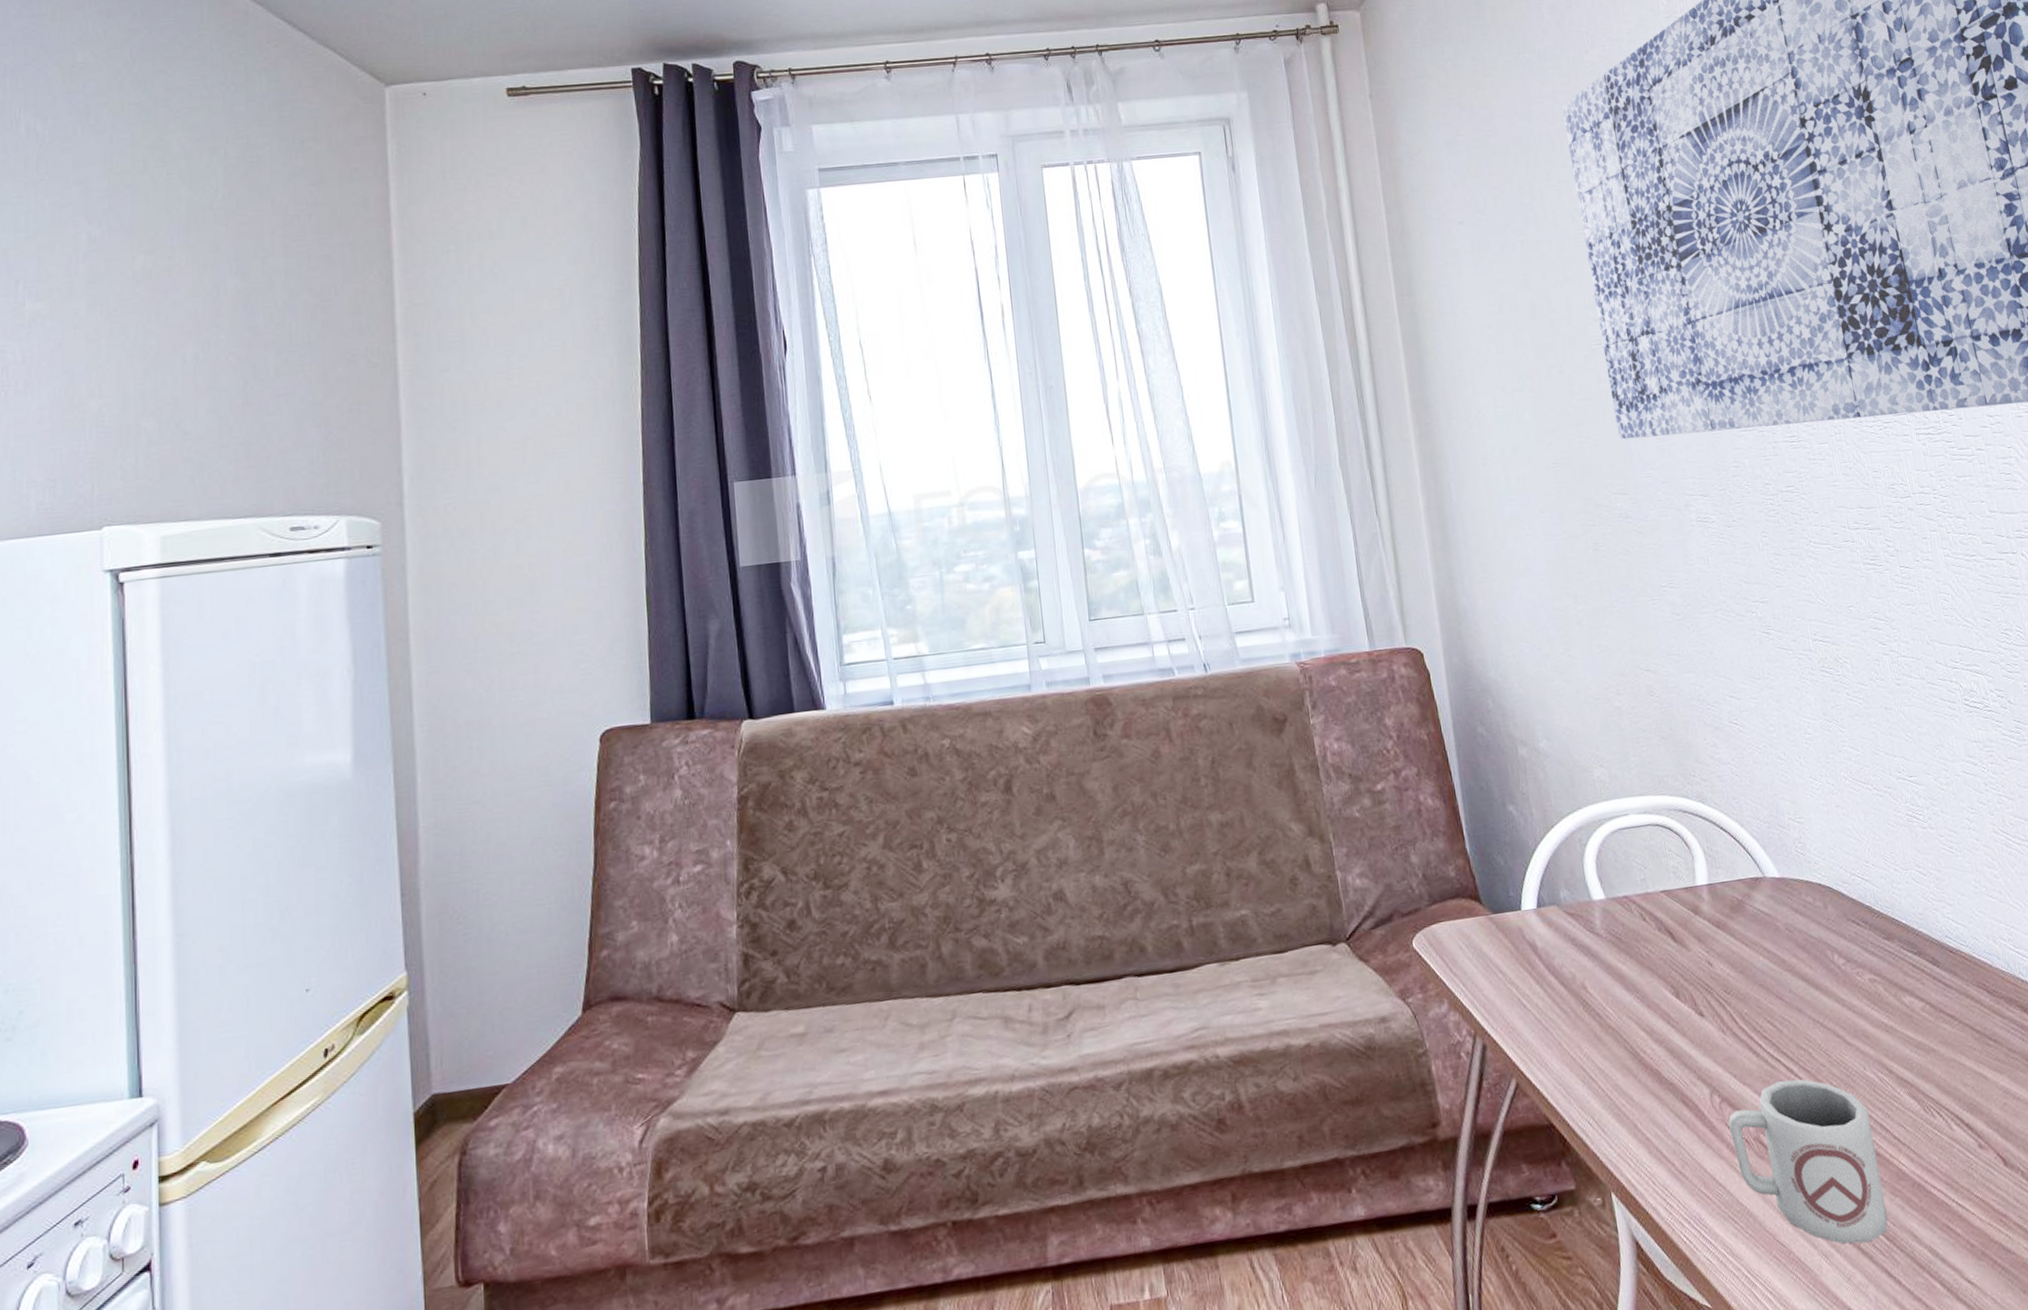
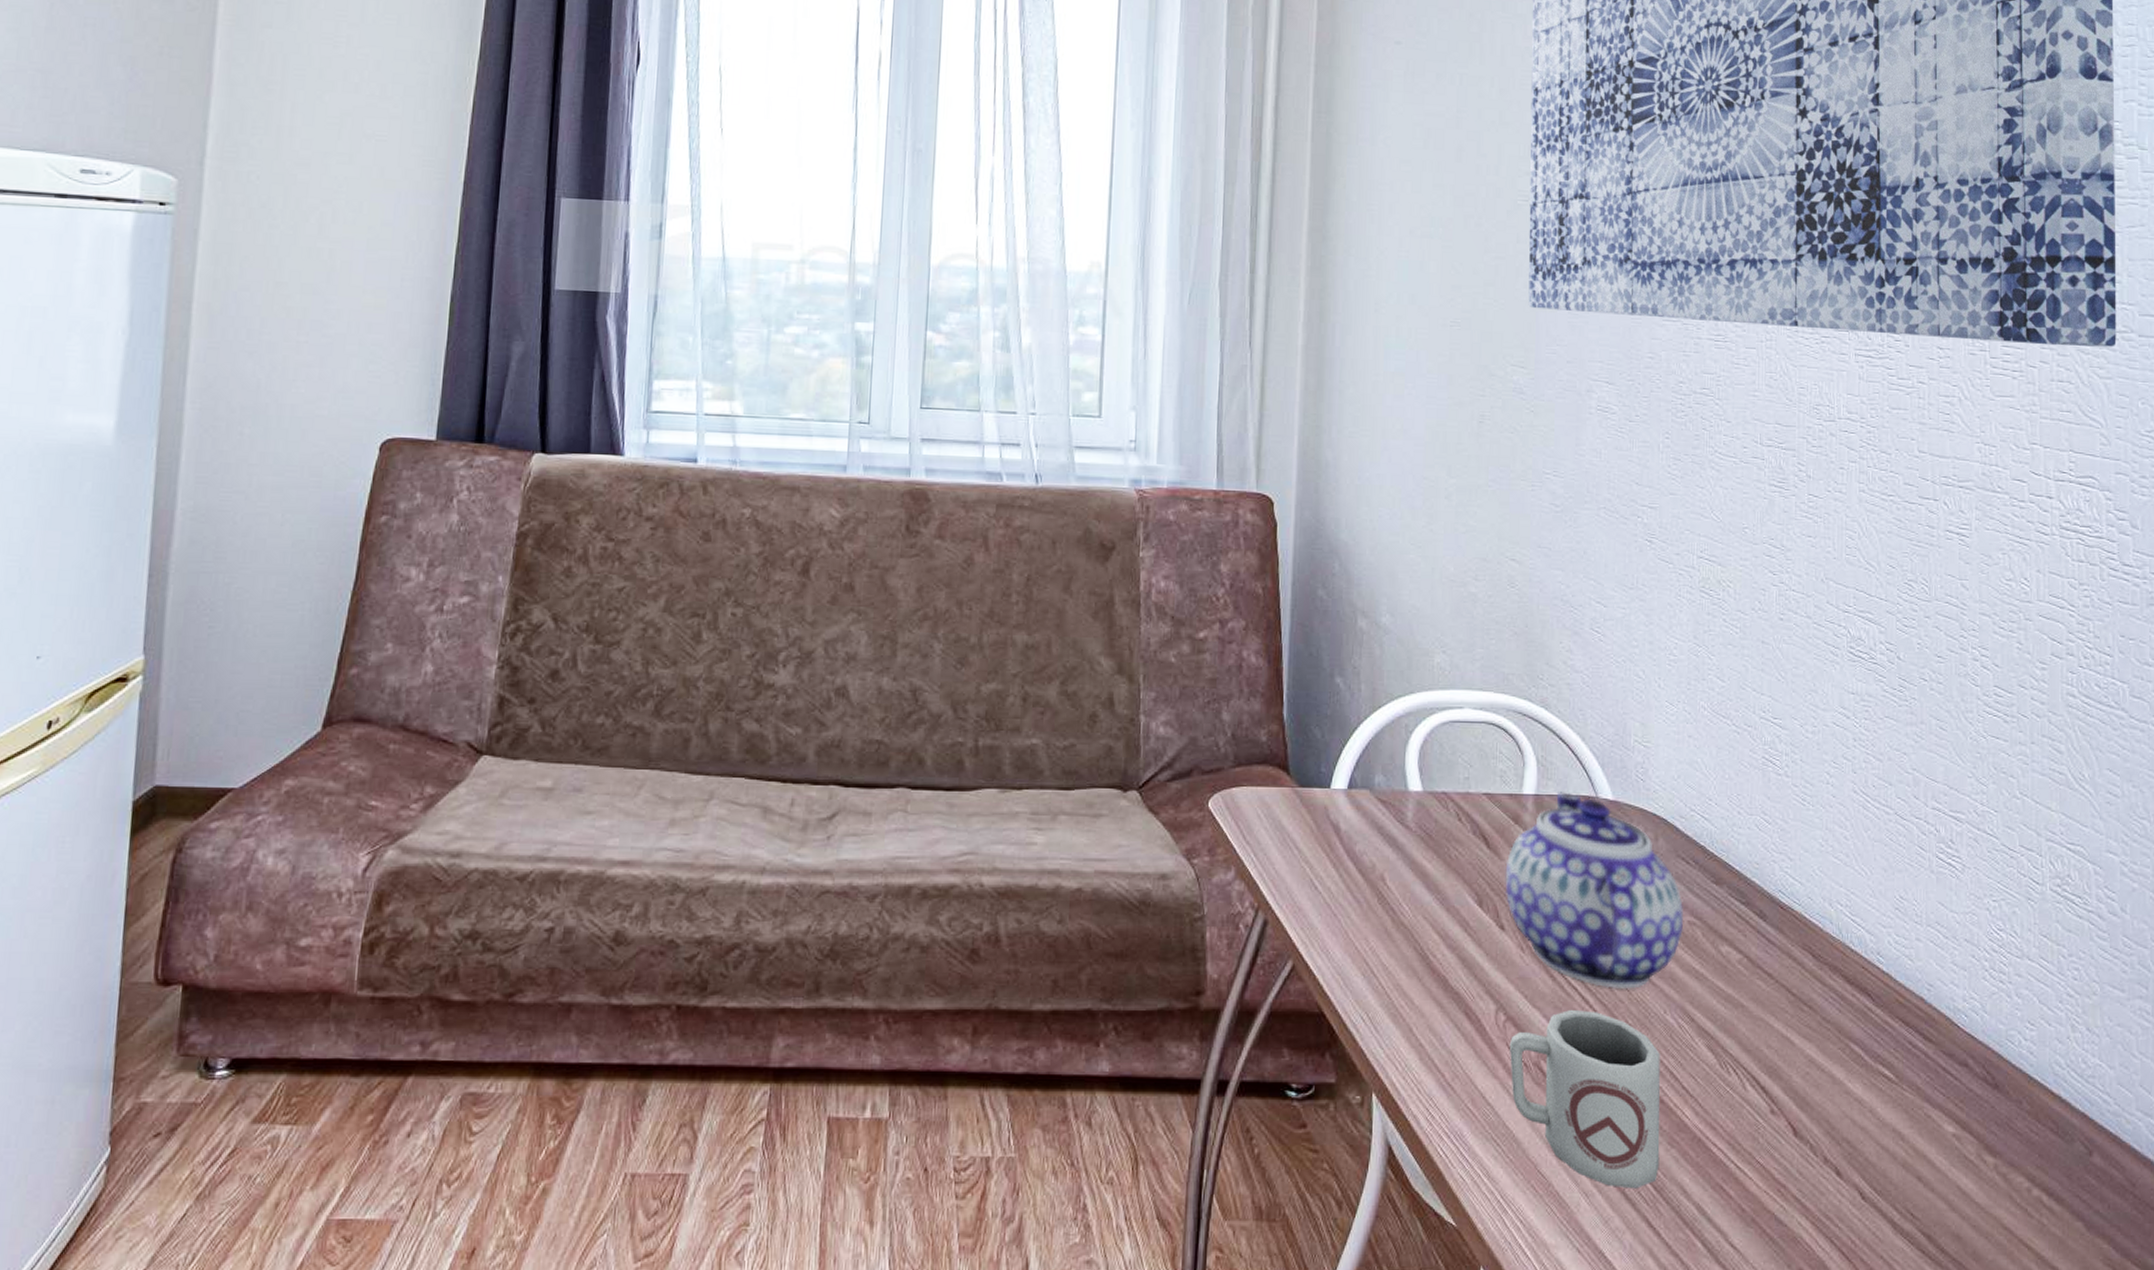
teapot: none [1693,877,1867,1055] -> present [1505,792,1684,989]

